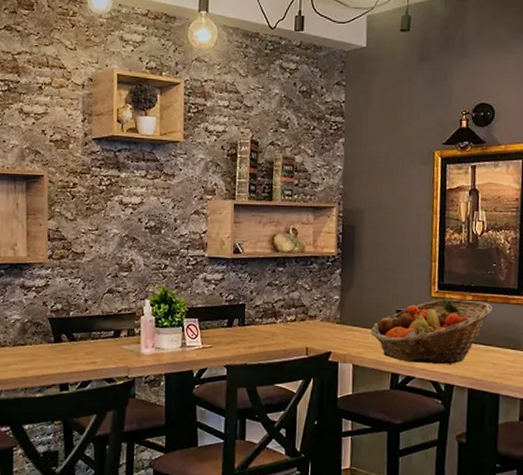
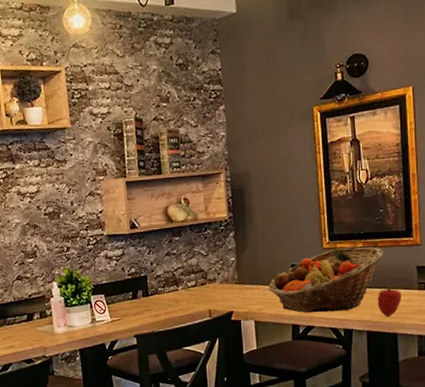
apple: none [481,344,508,375] -> present [377,286,402,316]

